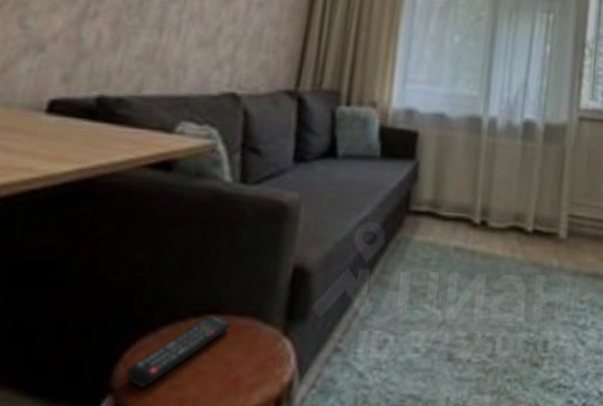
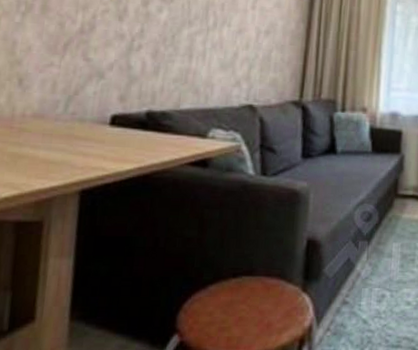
remote control: present [124,315,232,388] -> none [185,276,262,329]

